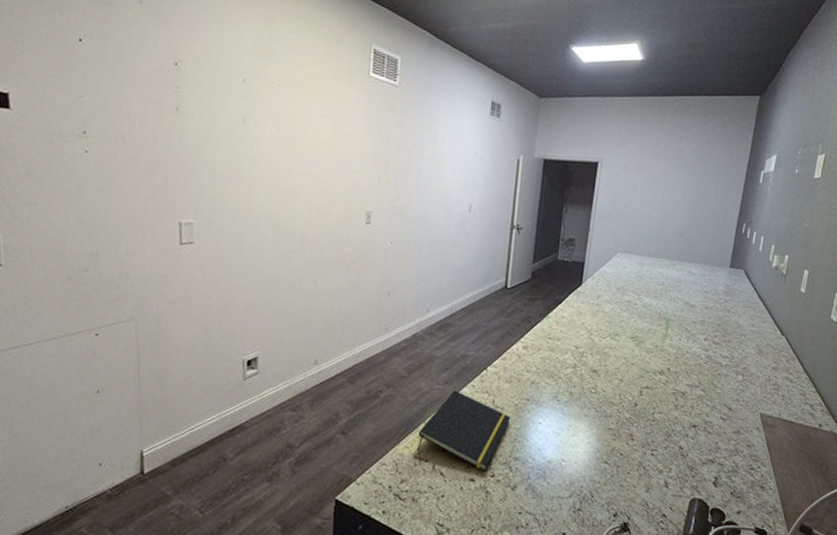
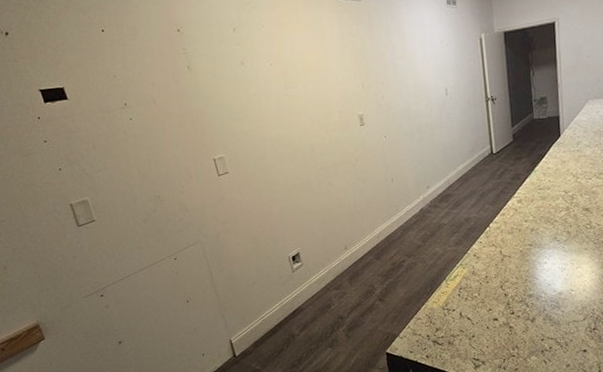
notepad: present [416,389,511,471] -> none [442,248,519,311]

